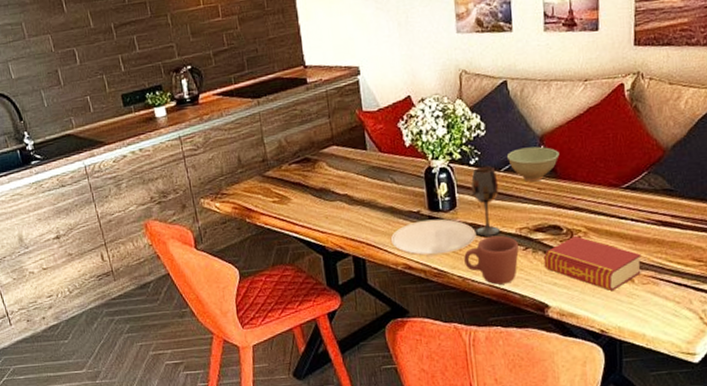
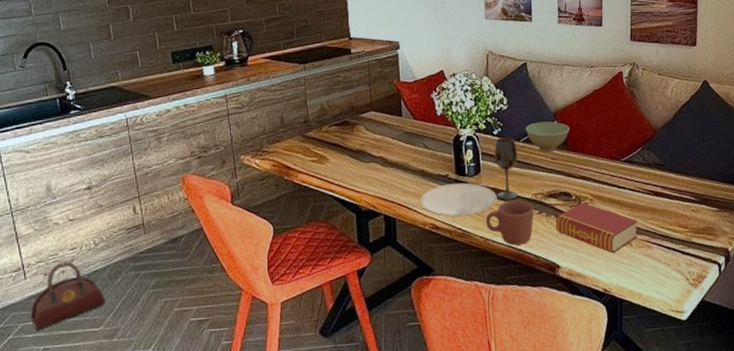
handbag: none [19,308,86,373] -> present [31,261,106,331]

